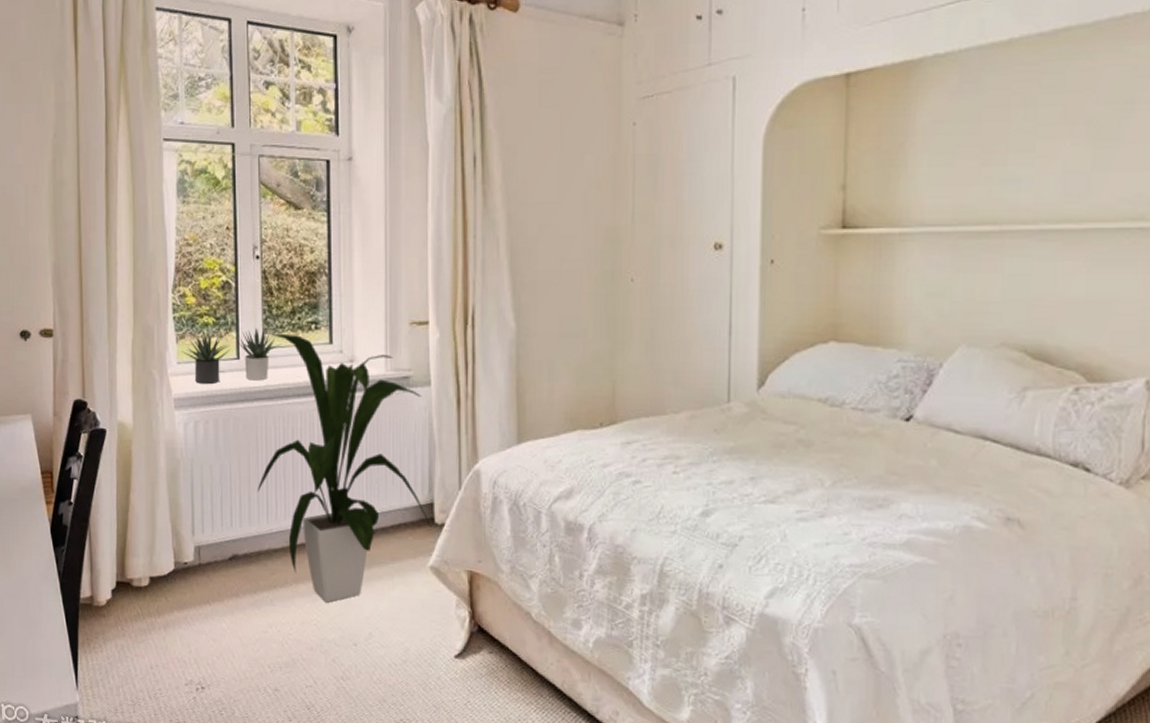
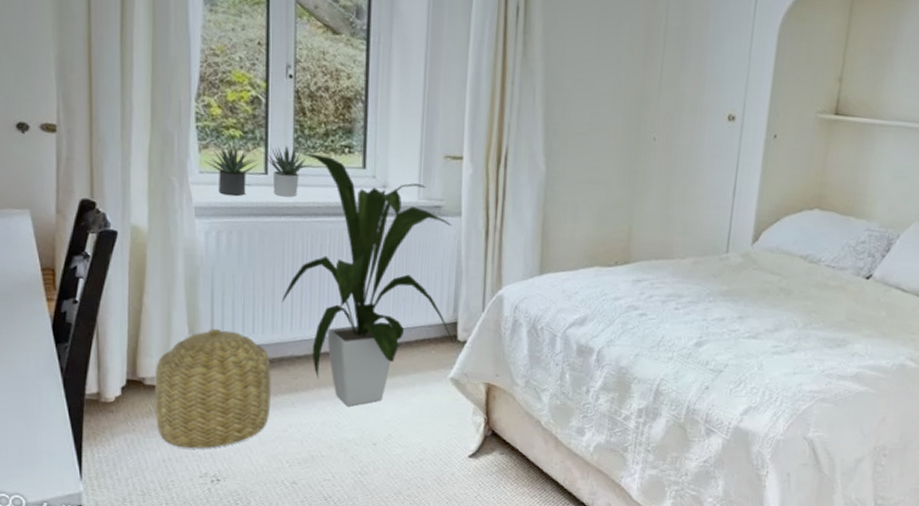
basket: none [141,524,251,654] -> present [154,329,271,449]

